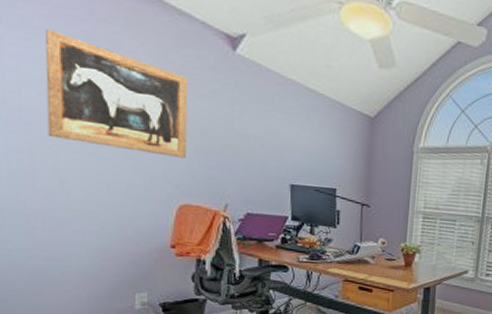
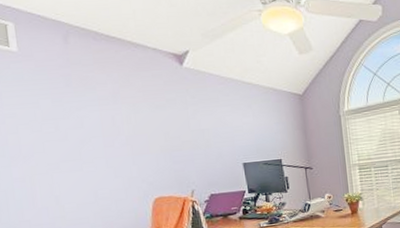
wall art: present [45,28,188,158] -> none [33,79,154,164]

